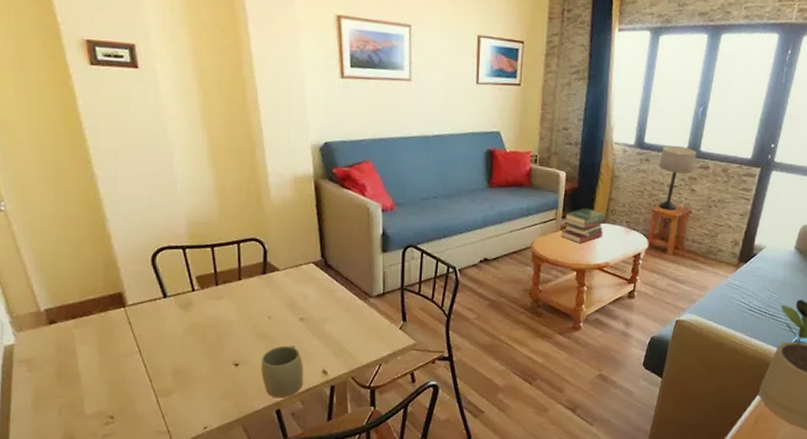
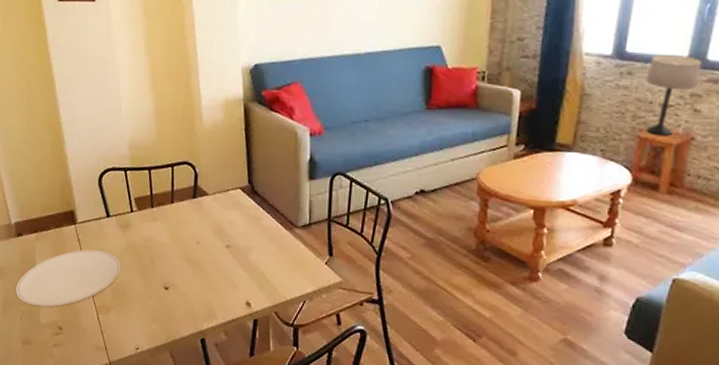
plate: none [51,332,183,397] -> present [16,249,121,308]
mug: present [261,344,304,399] -> none [188,272,229,327]
books: present [561,207,605,244] -> none [515,132,572,176]

